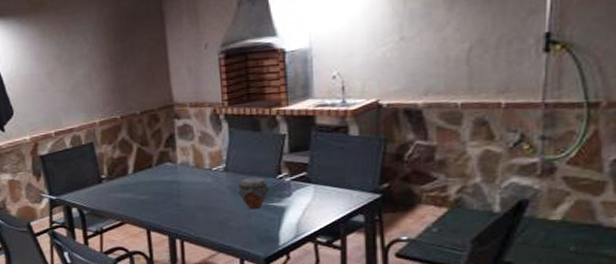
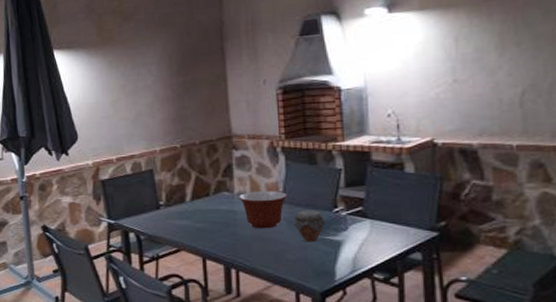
mixing bowl: none [182,159,231,199] -> present [239,191,288,229]

